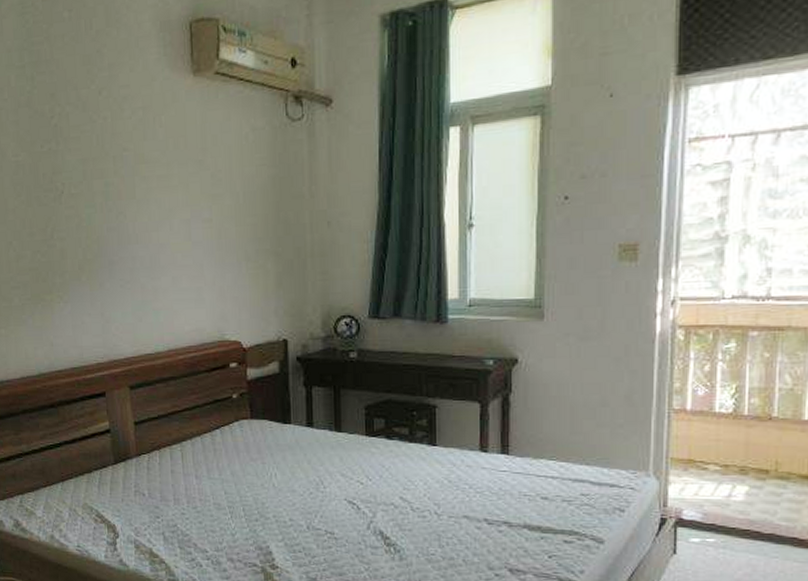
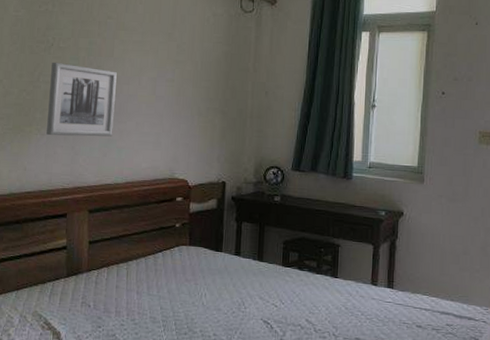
wall art: none [65,213,146,302] -> present [46,62,117,137]

